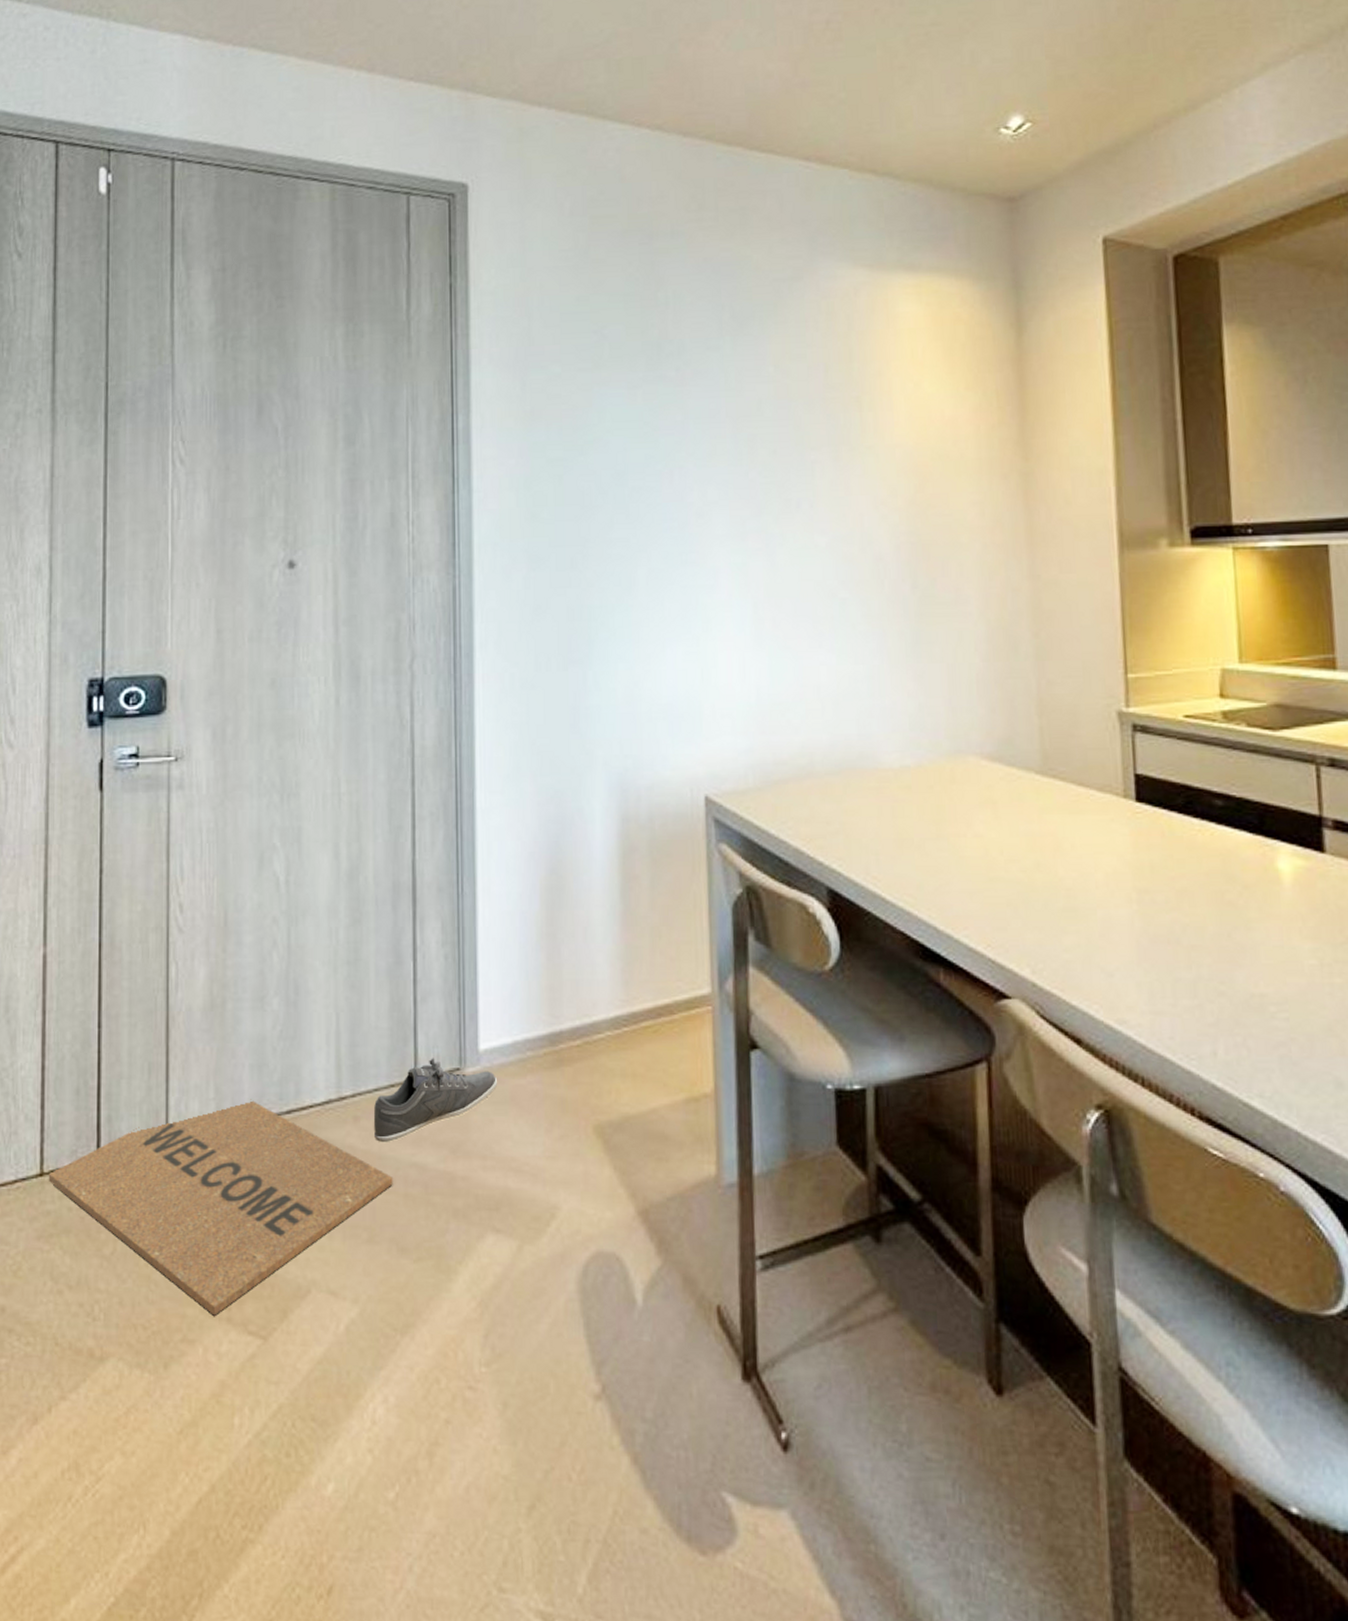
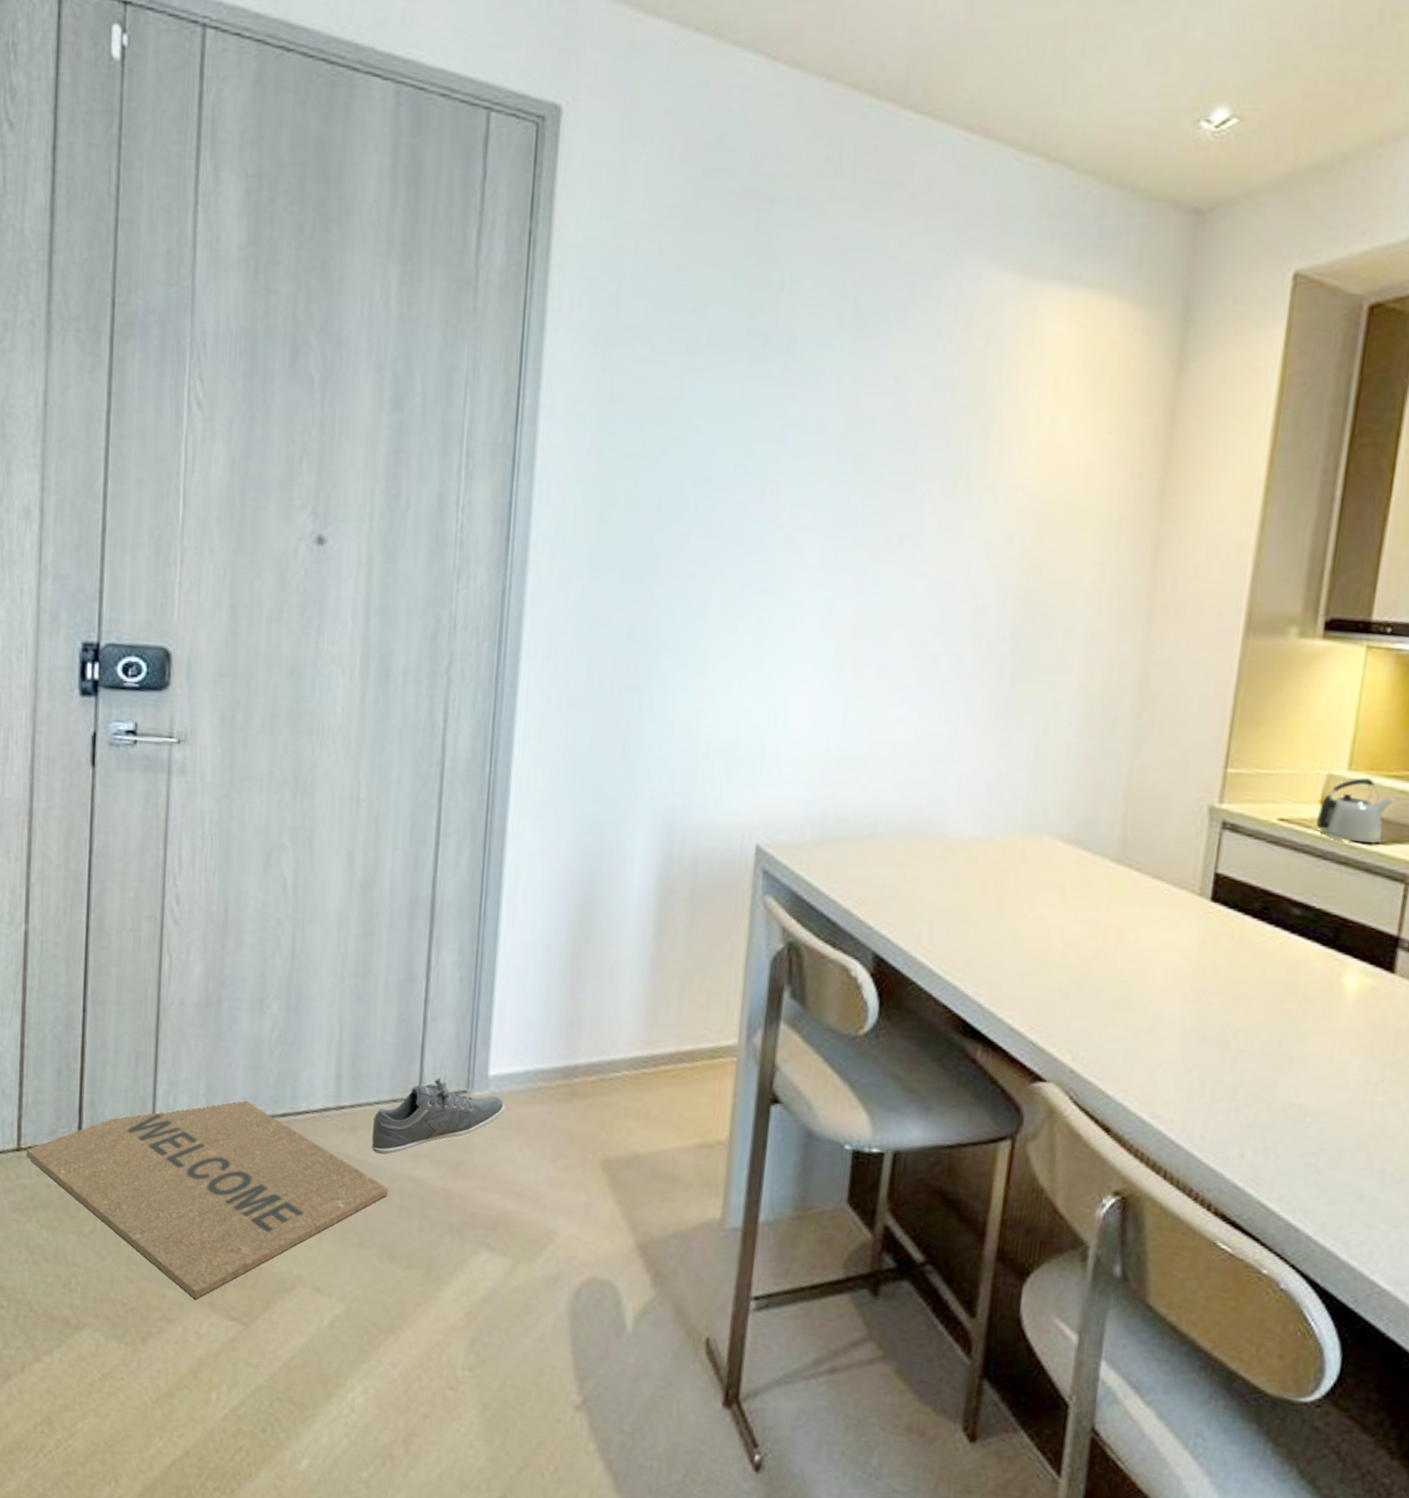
kettle: none [1220,667,1287,730] -> present [1317,777,1392,843]

